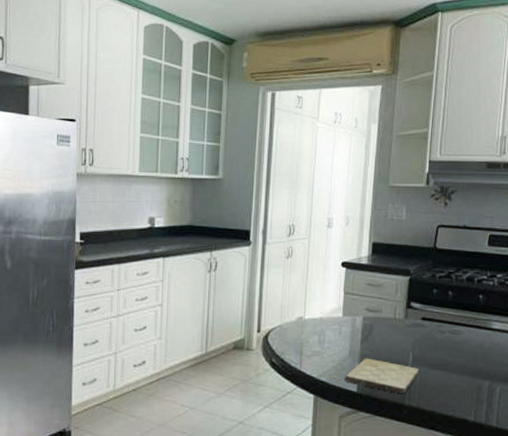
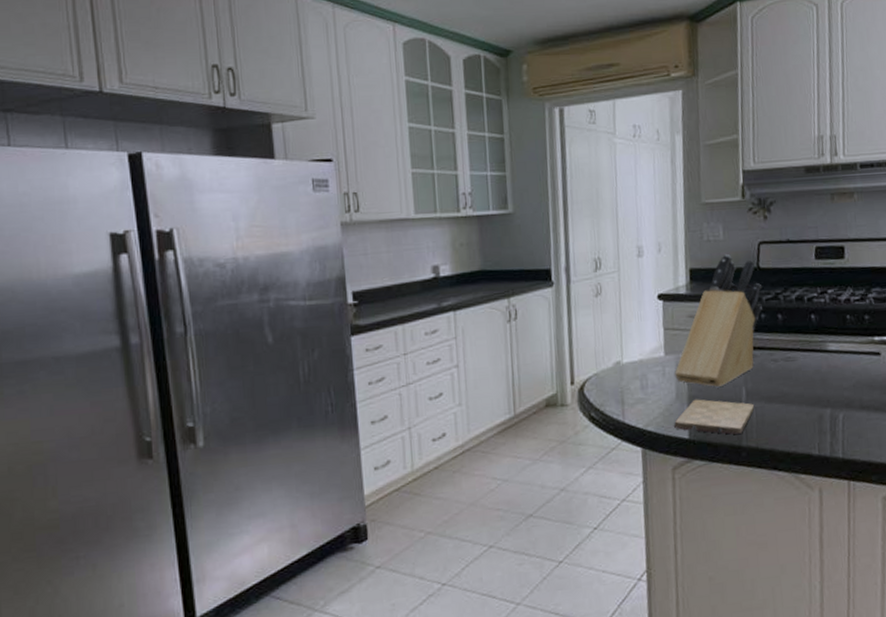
knife block: none [350,232,437,350] -> present [675,253,763,388]

